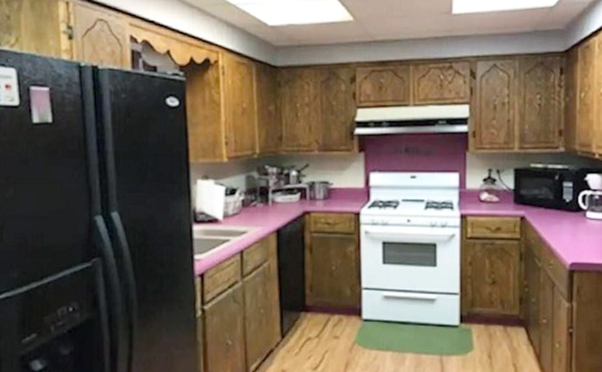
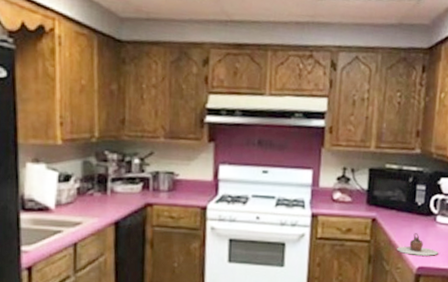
teapot: none [548,229,591,251] -> present [397,233,439,256]

